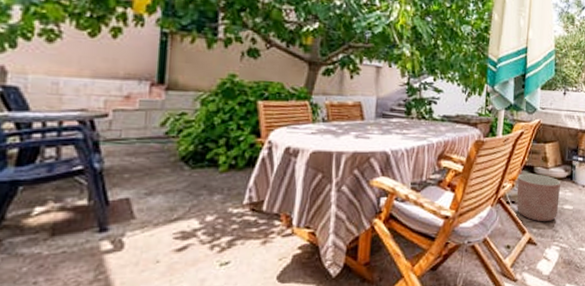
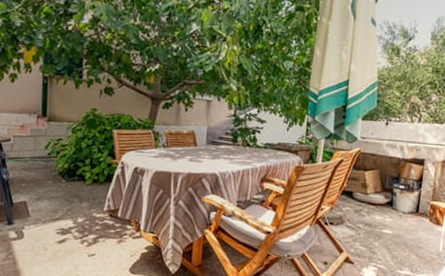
planter: present [517,173,560,222] -> none [335,198,380,244]

